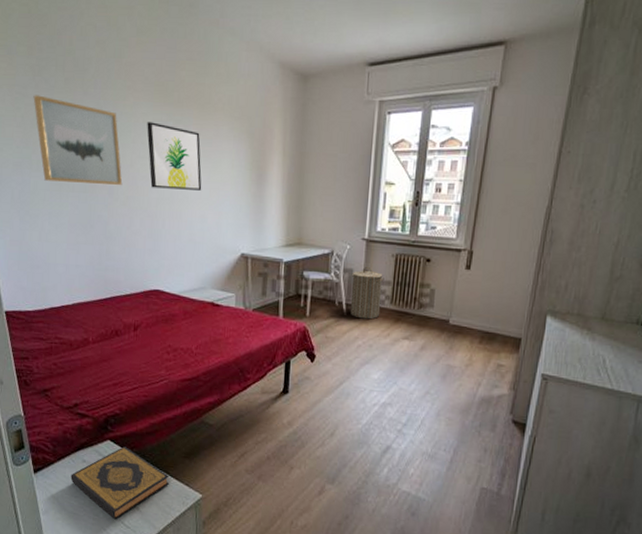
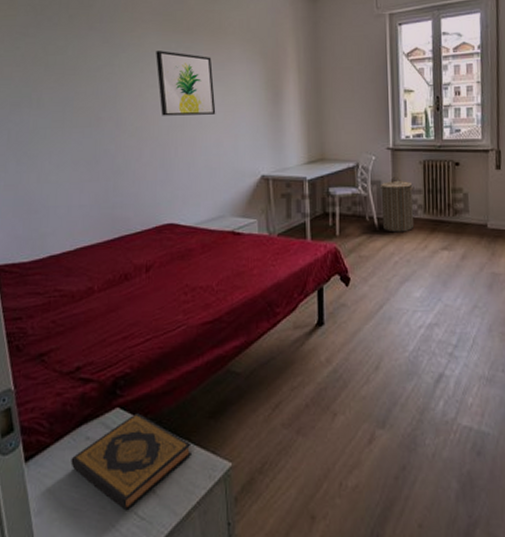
wall art: present [33,95,123,186] -> none [34,33,131,119]

